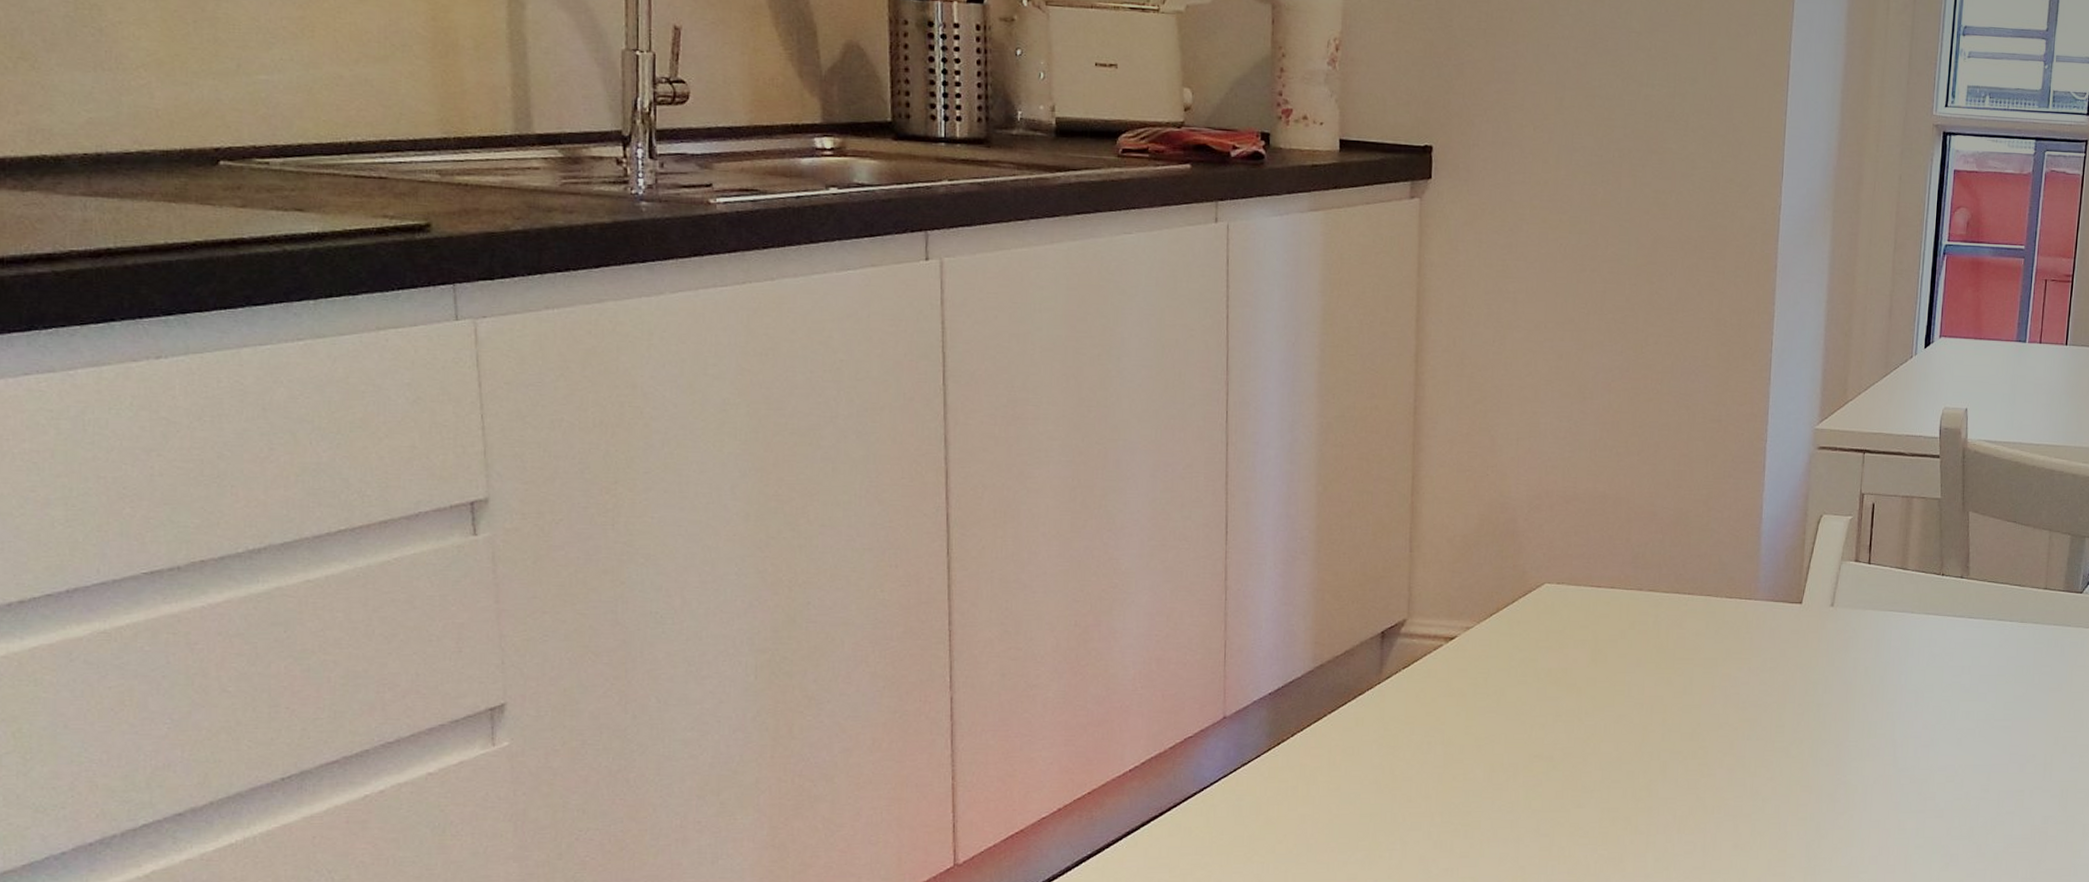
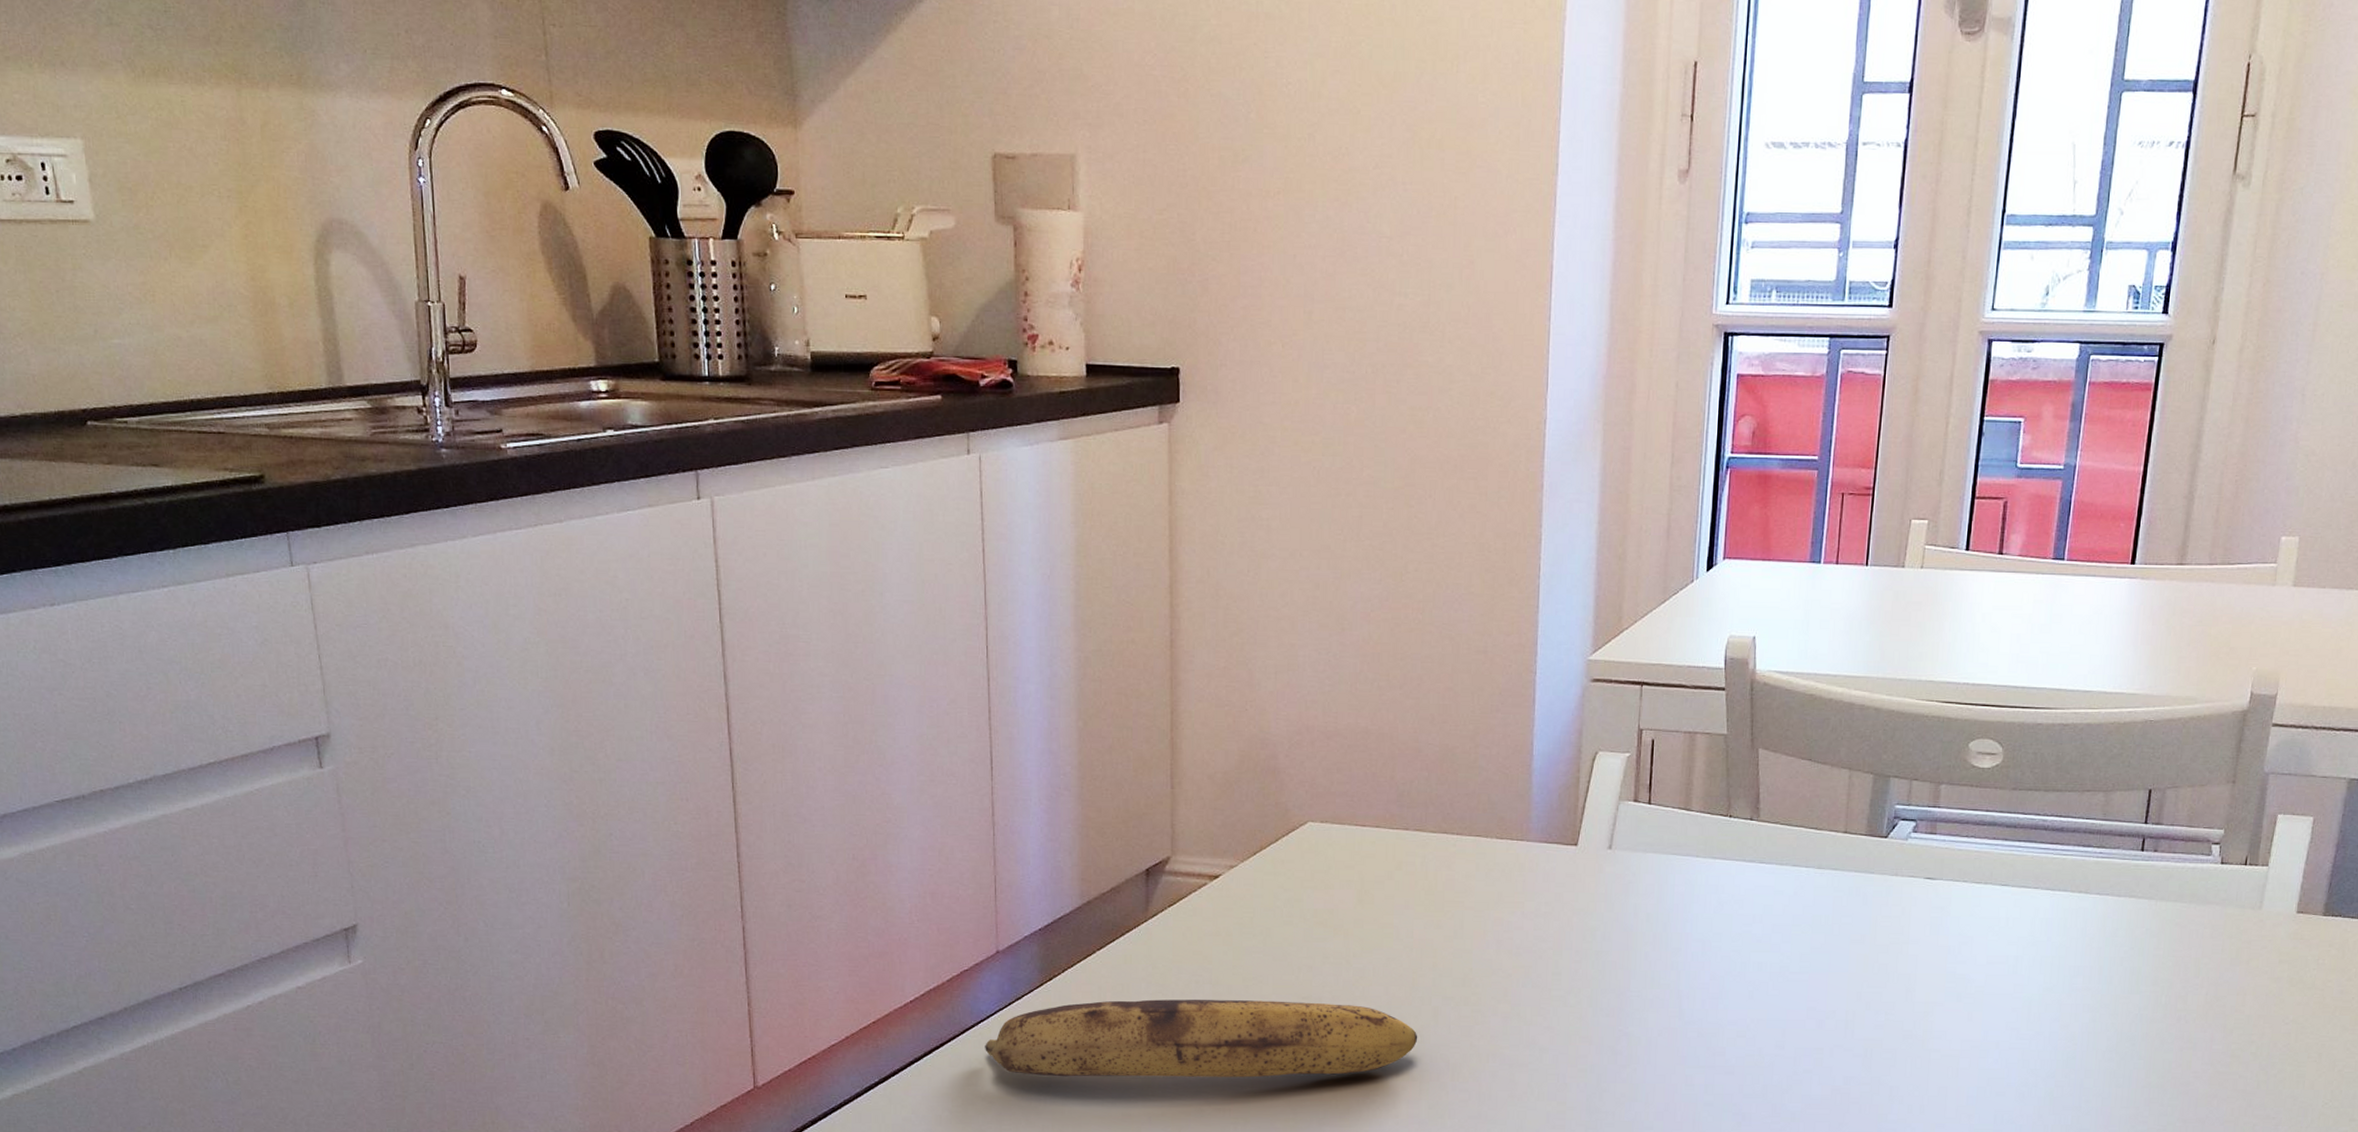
banana: none [1207,759,1646,843] -> present [985,999,1418,1078]

